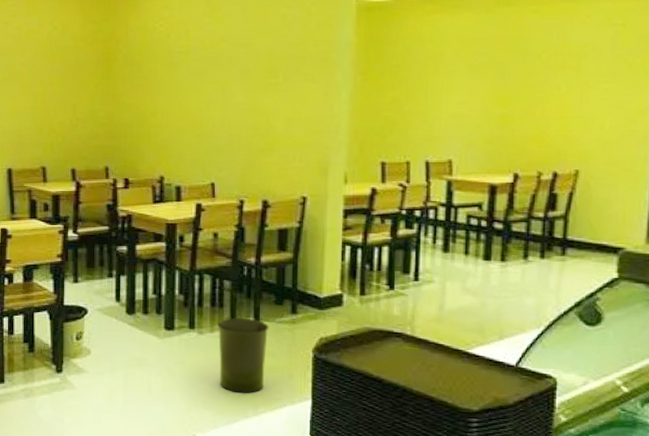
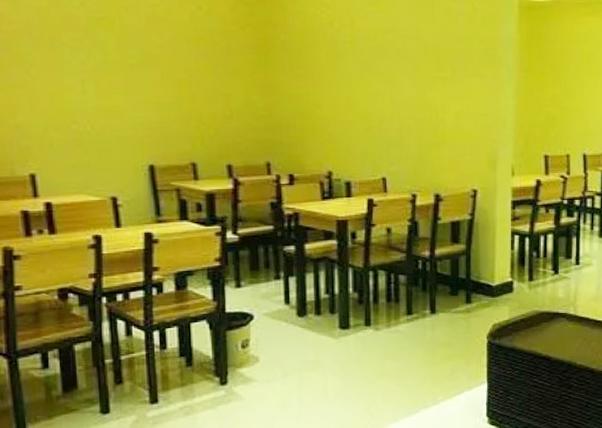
waste bin: present [217,317,269,394] -> none [394,311,445,385]

